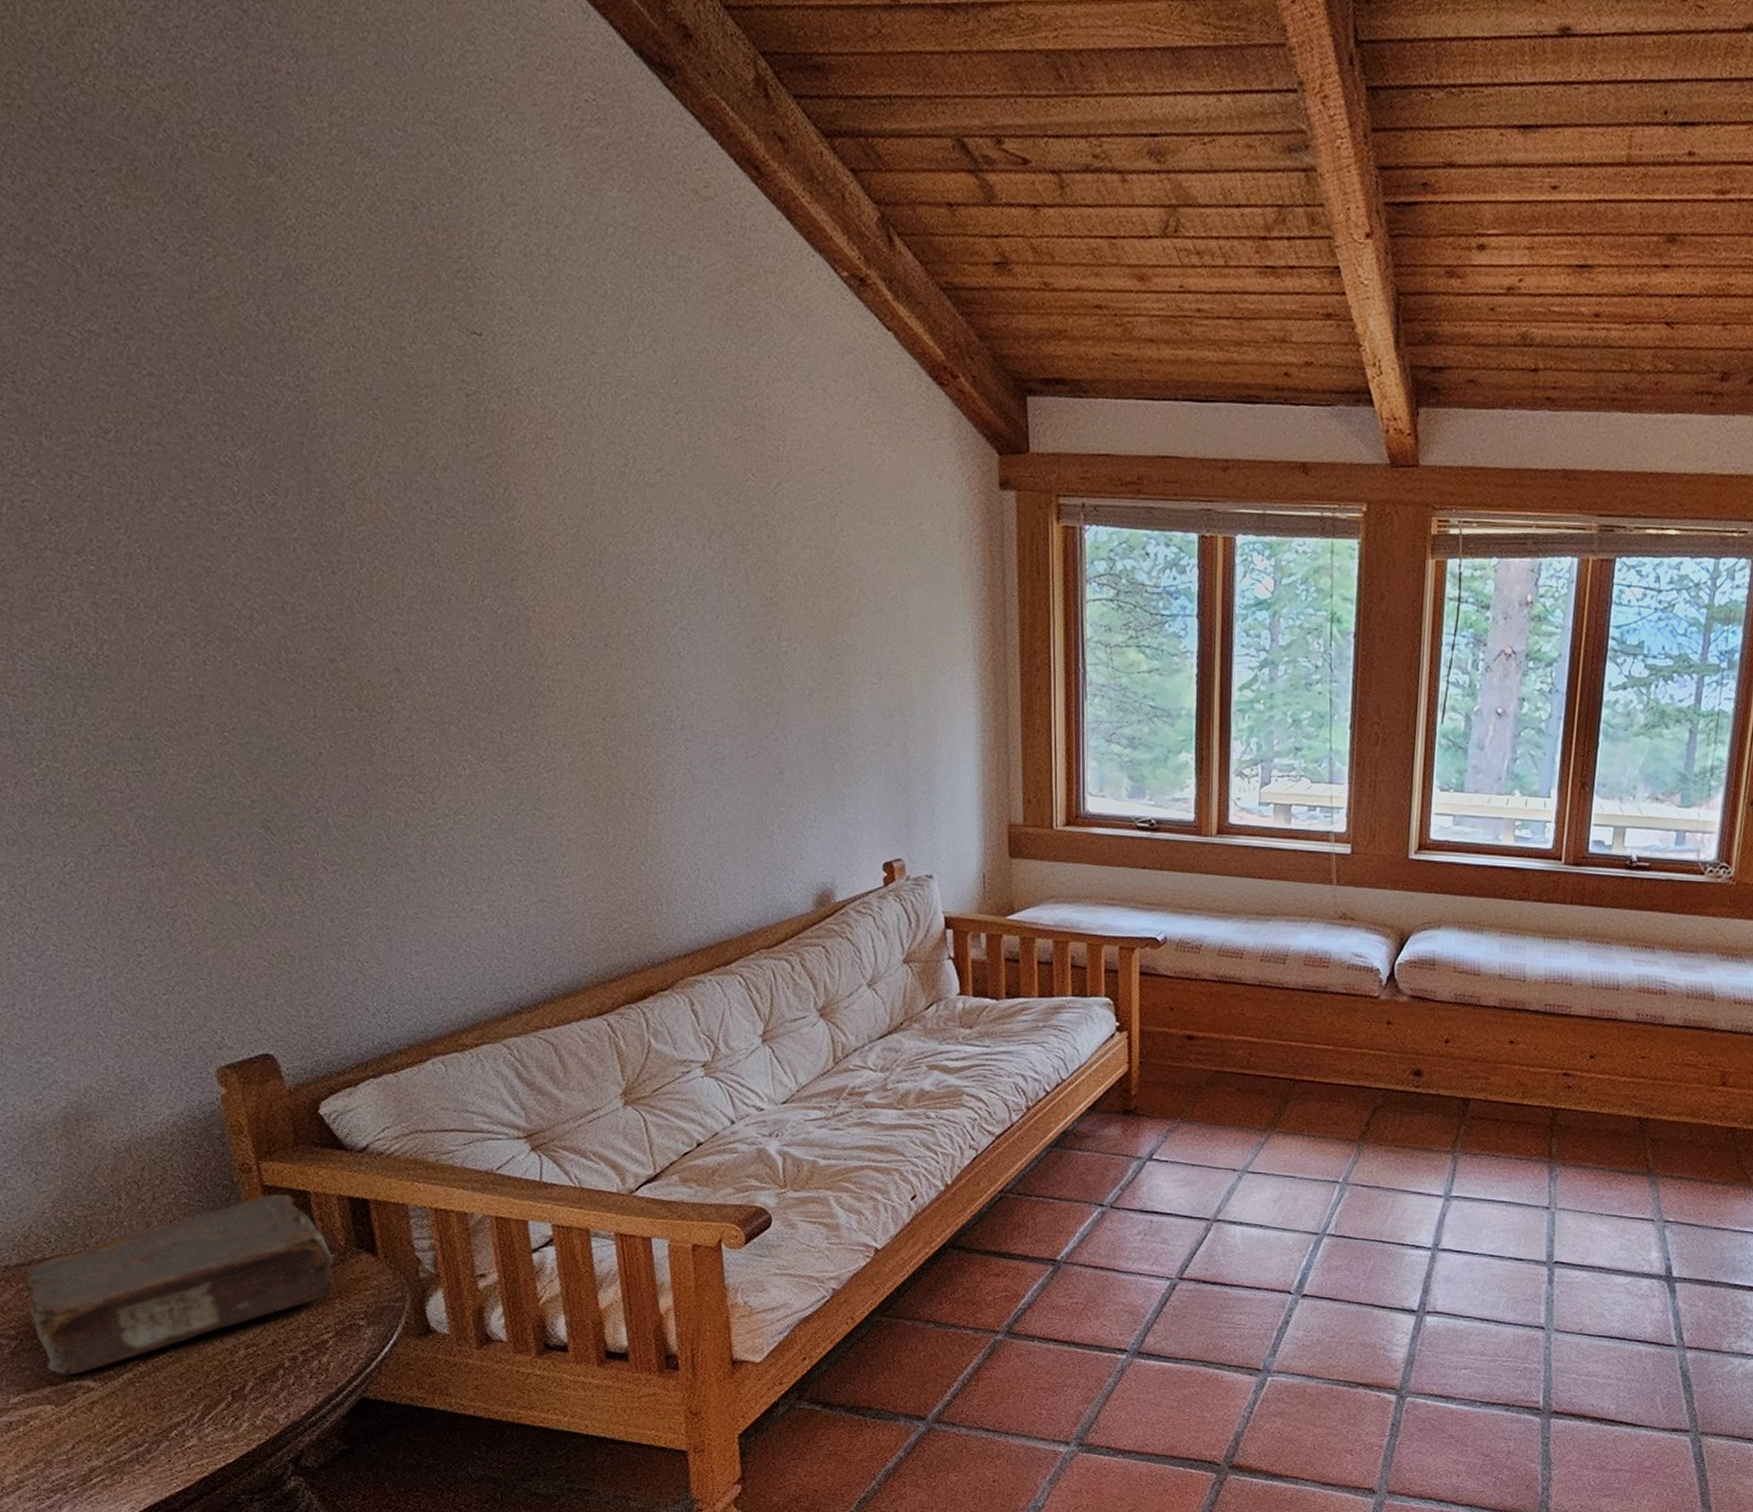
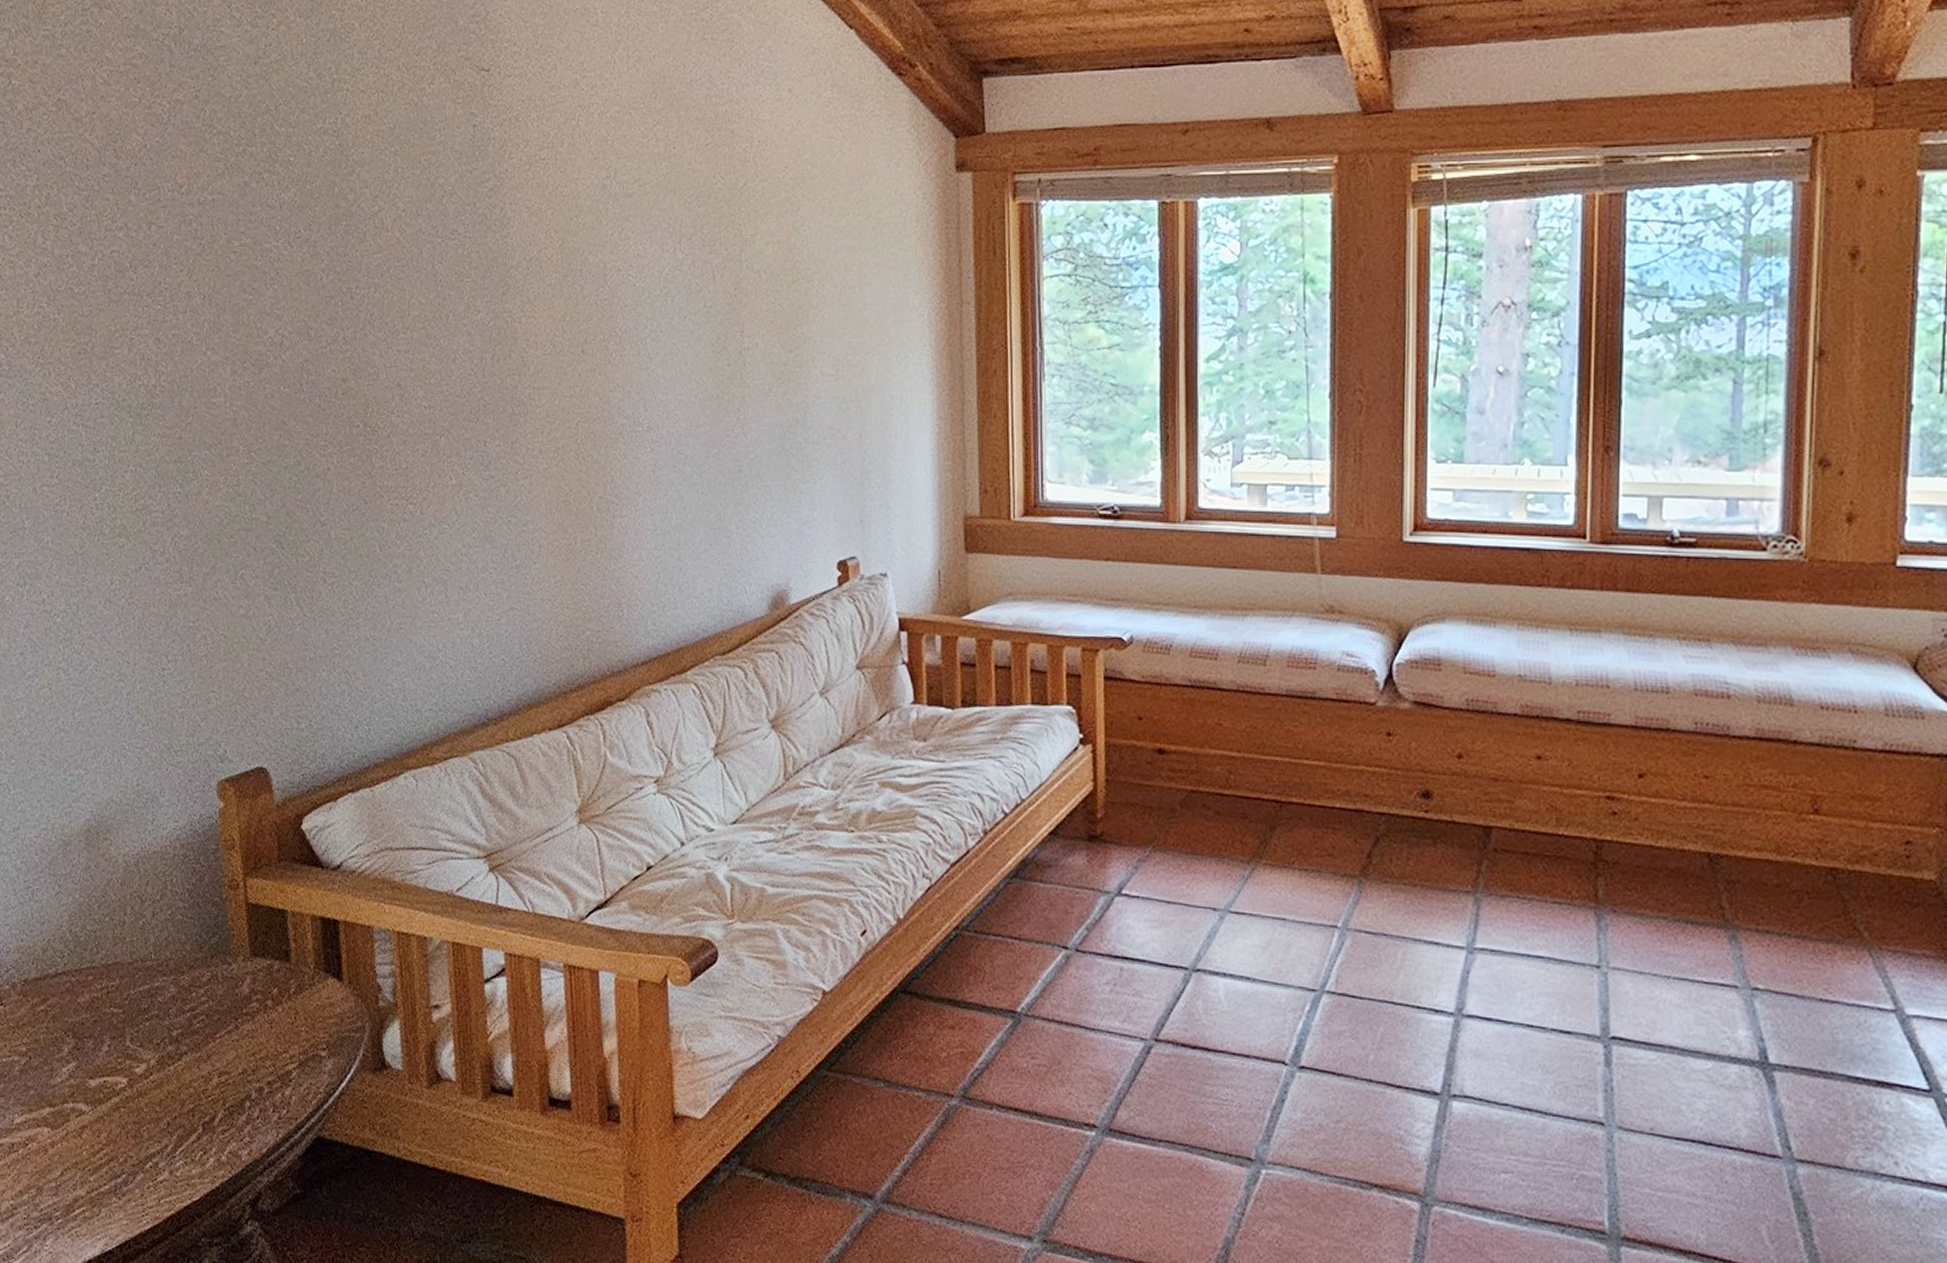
book: present [23,1193,335,1376] -> none [38,912,304,1097]

